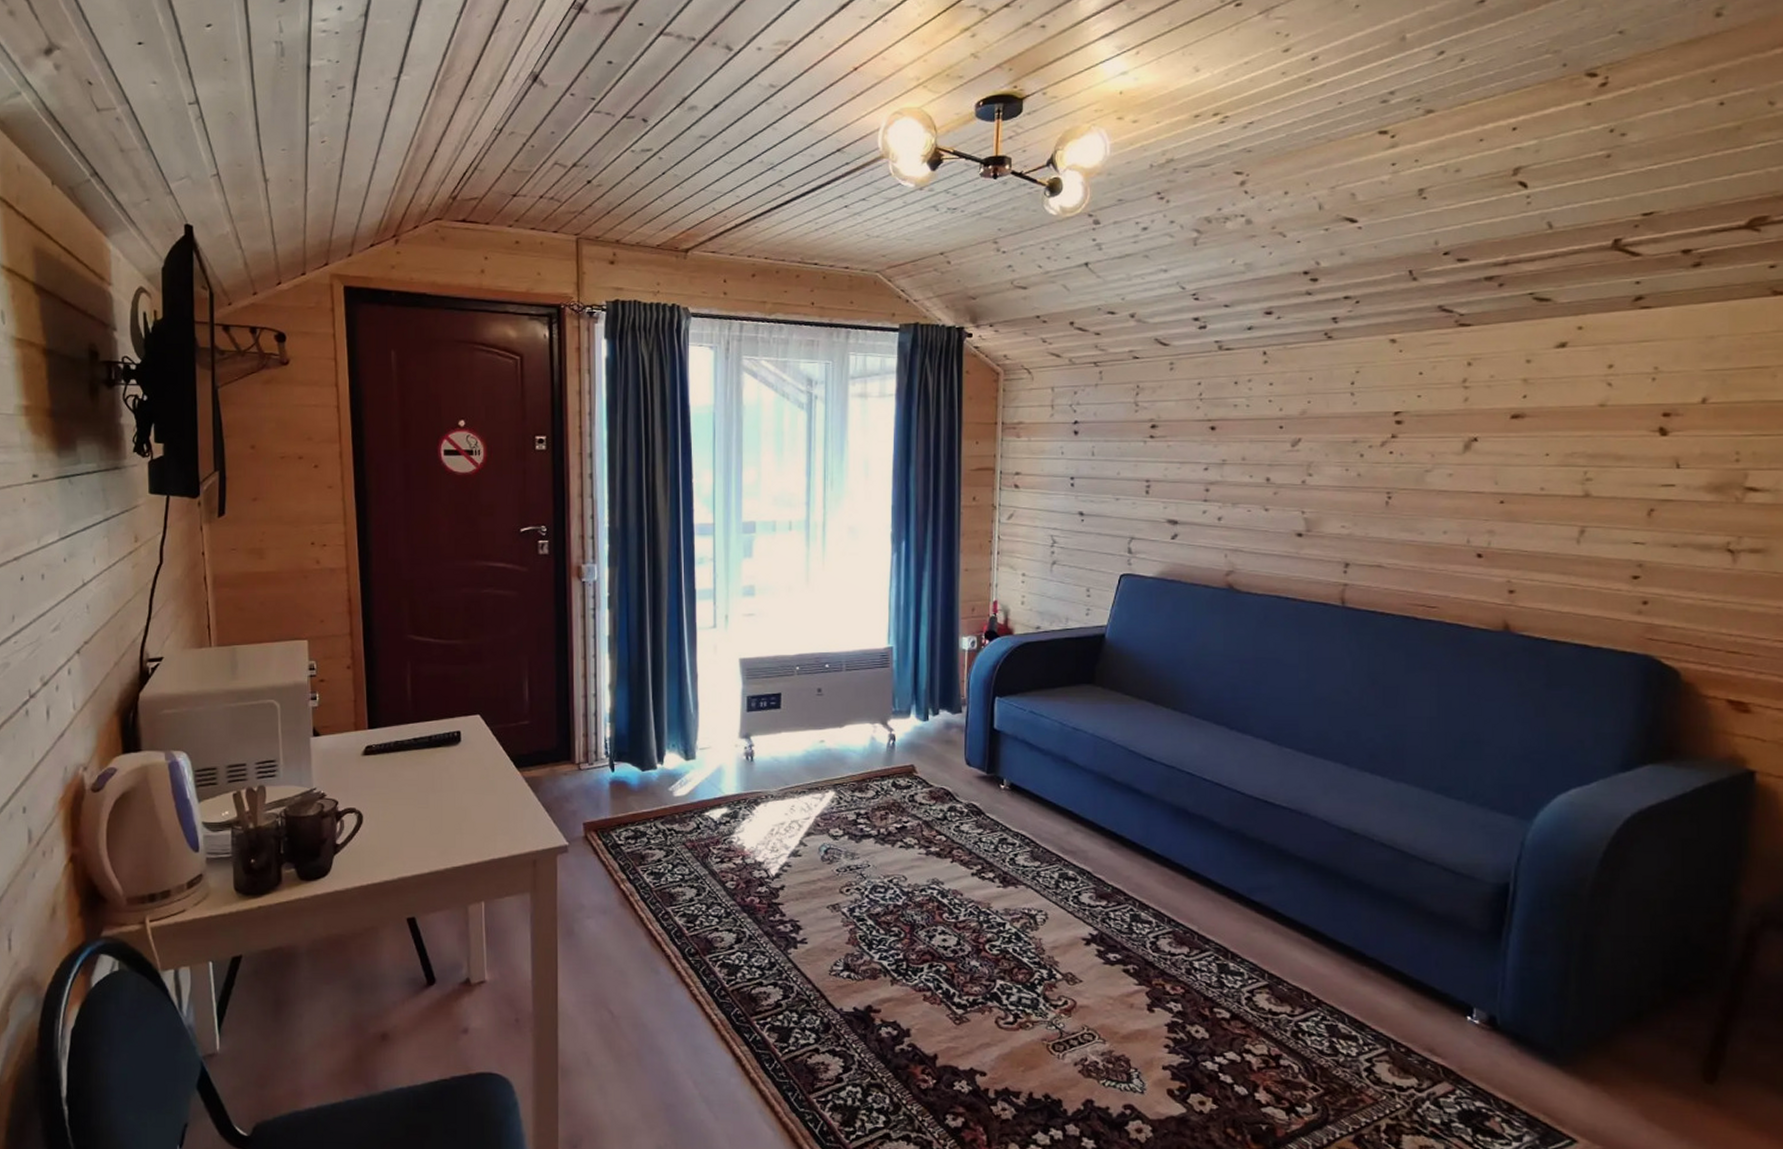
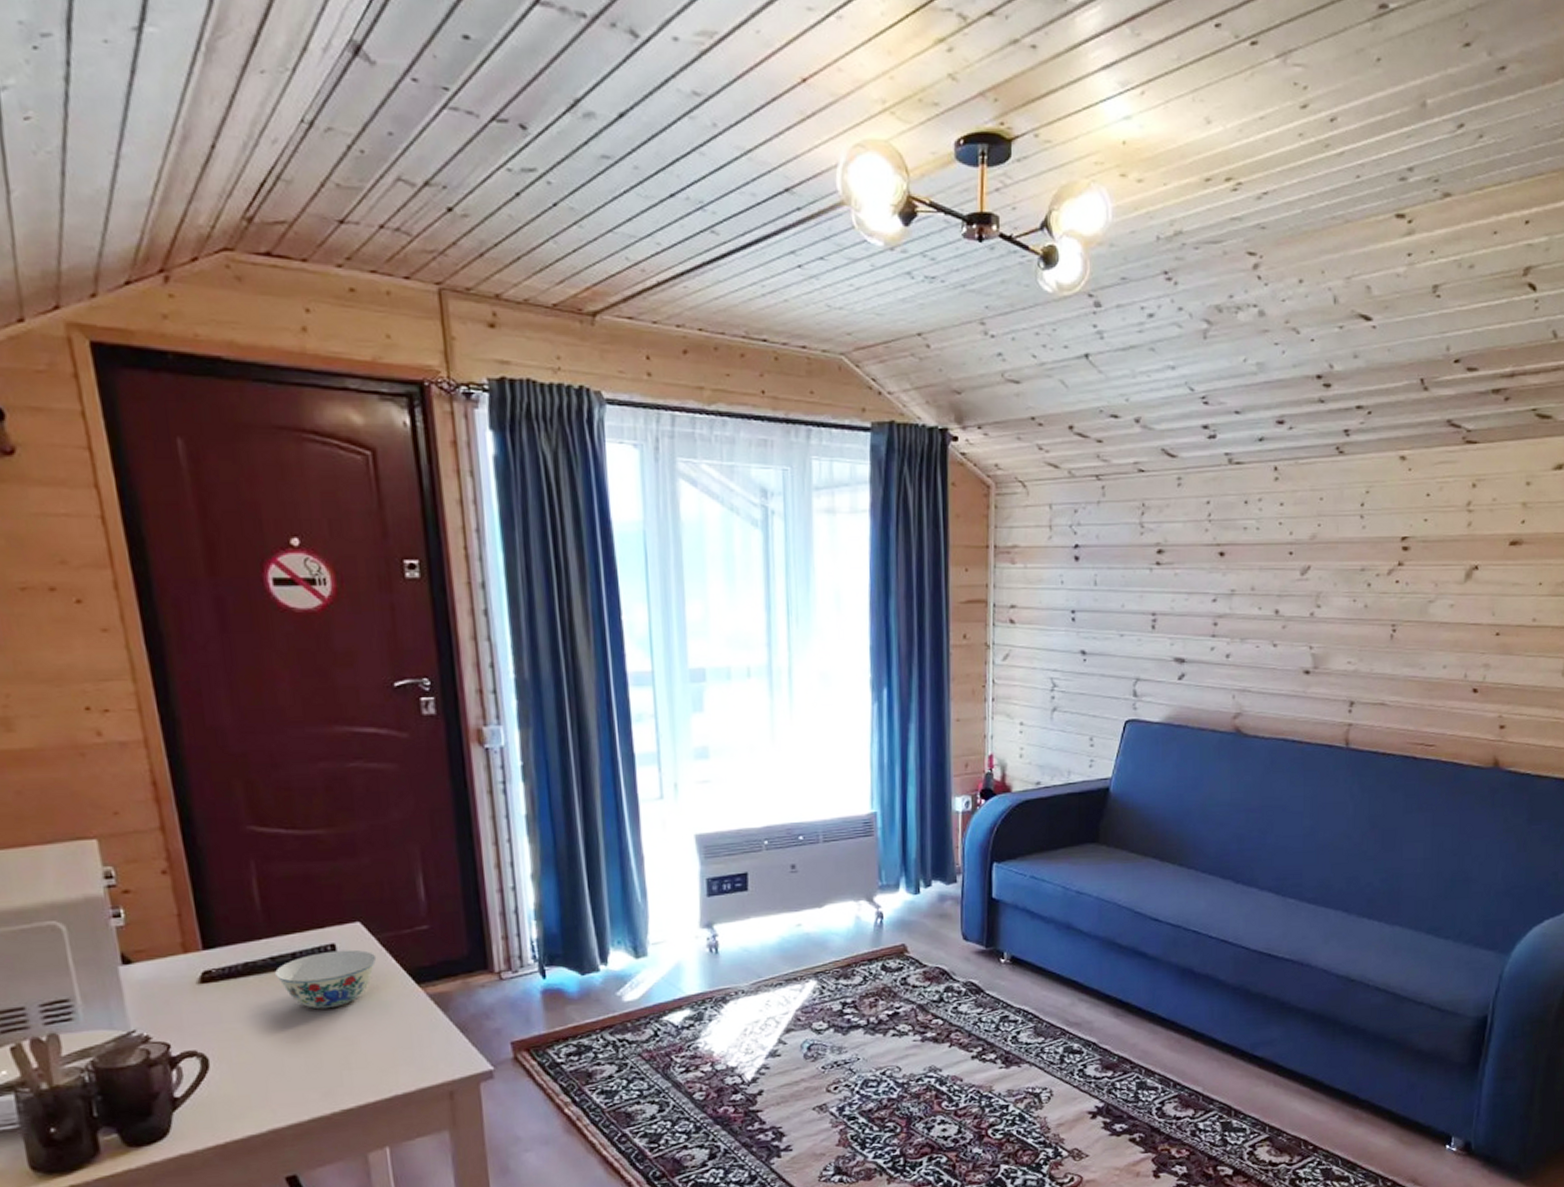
bowl: none [416,736,489,783] -> present [275,949,377,1010]

